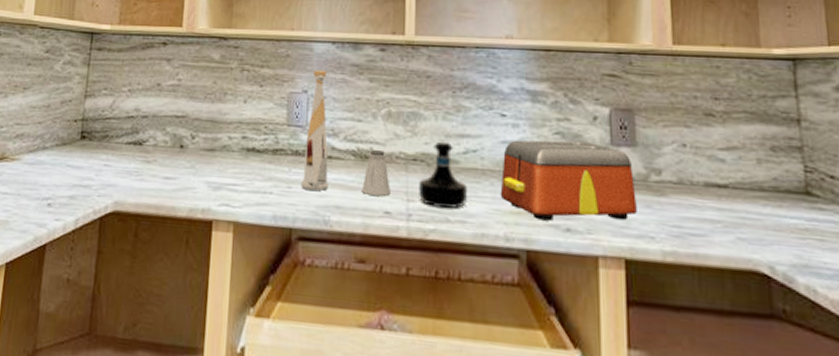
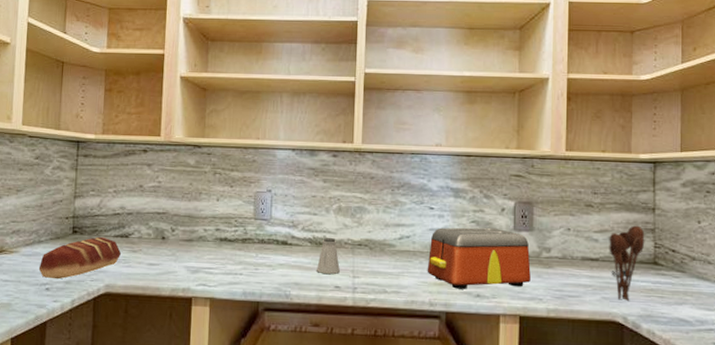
bread loaf: none [41,143,134,194] -> present [38,236,122,280]
bottle: present [301,70,329,192] -> none [266,173,289,272]
tequila bottle: present [419,141,467,208] -> none [363,229,401,282]
utensil holder: none [740,141,791,244] -> present [609,225,645,301]

